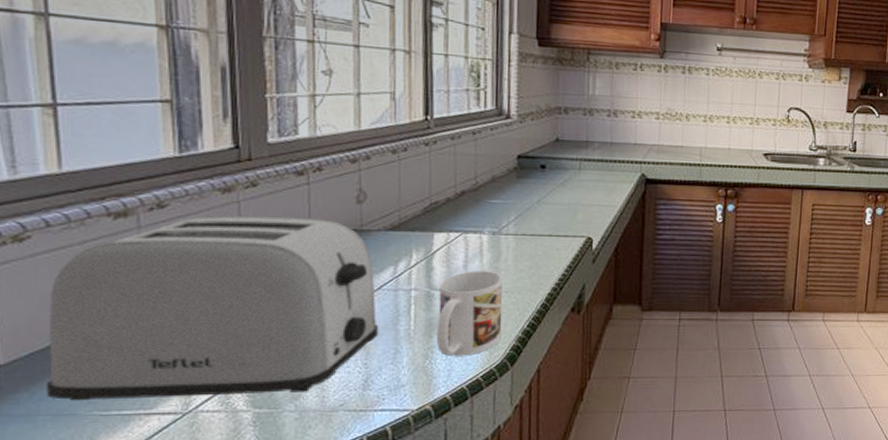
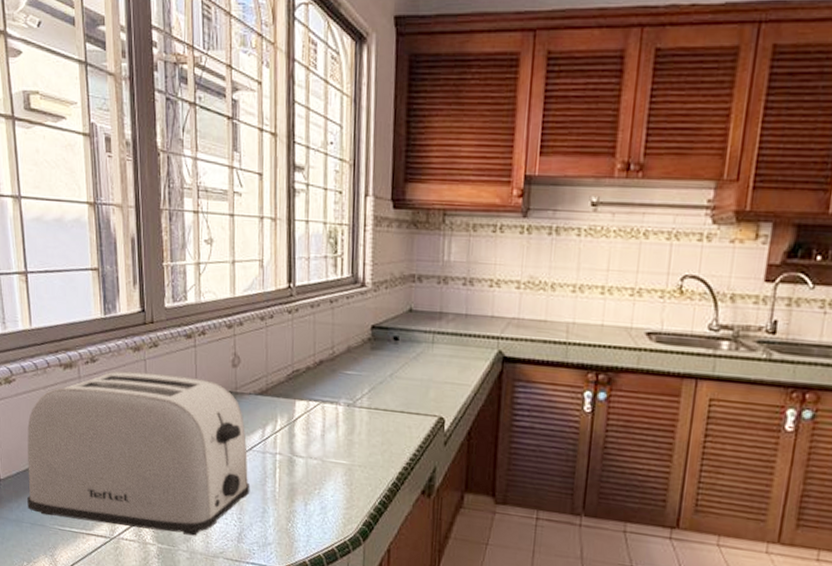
mug: present [436,271,503,356] -> none [297,441,356,525]

